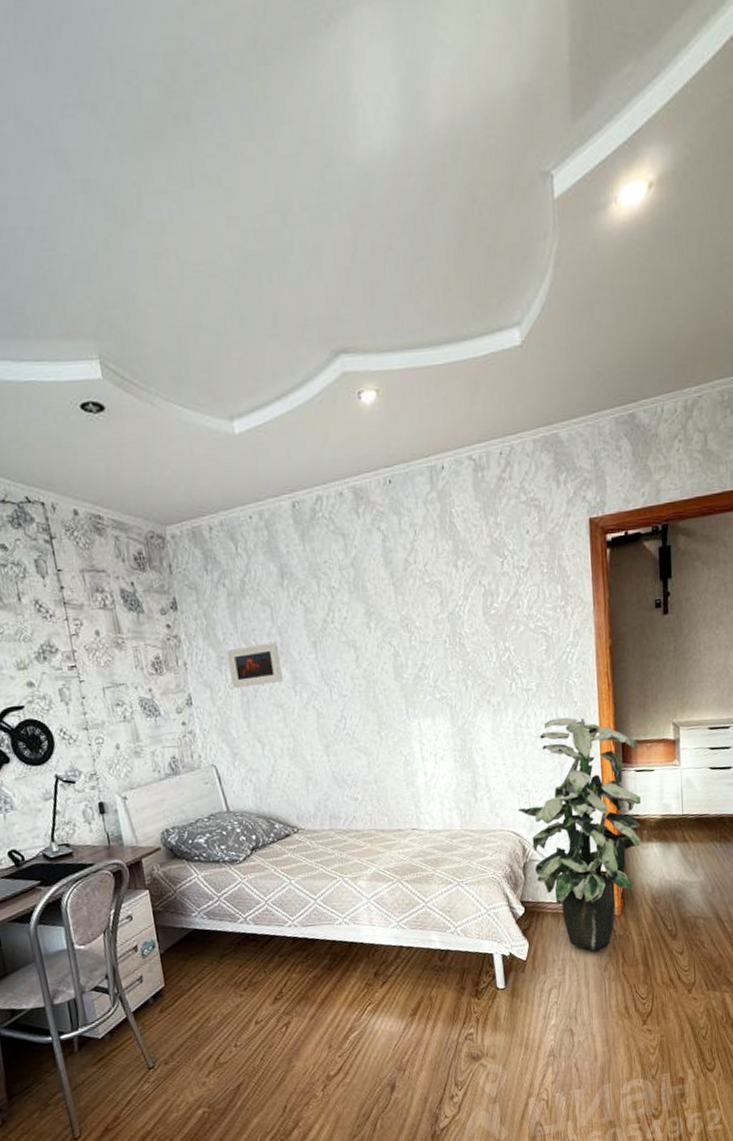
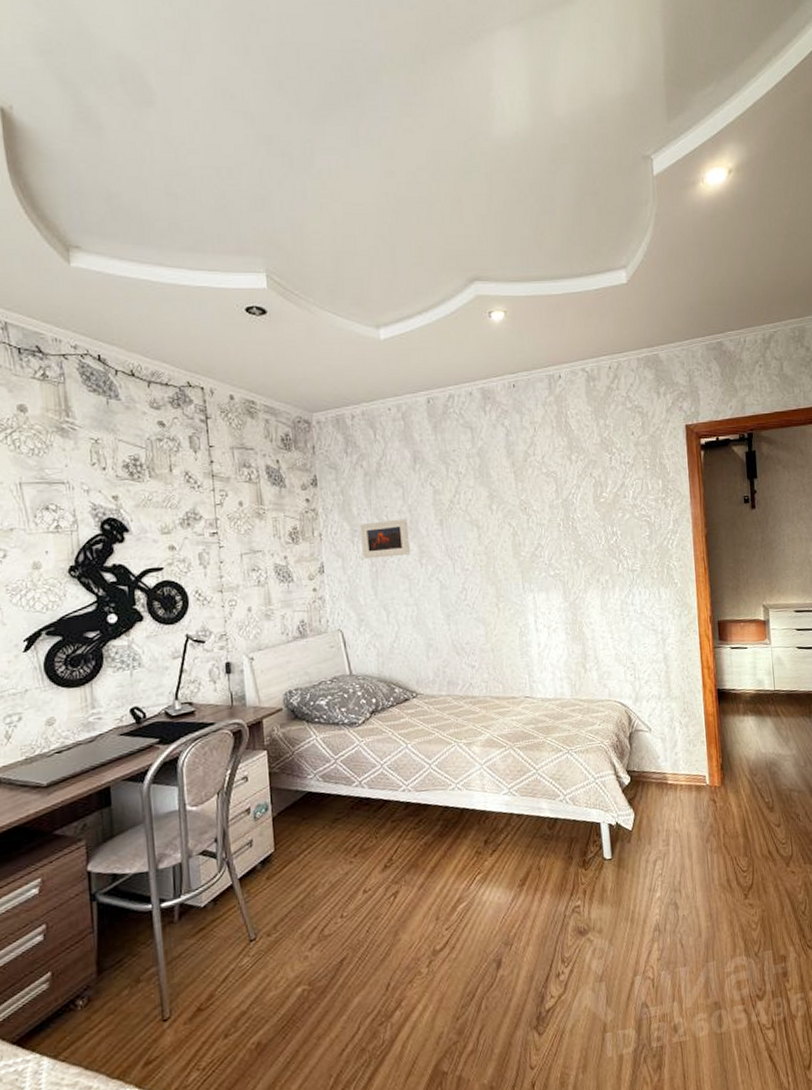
indoor plant: present [517,717,641,951] -> none [624,596,737,822]

